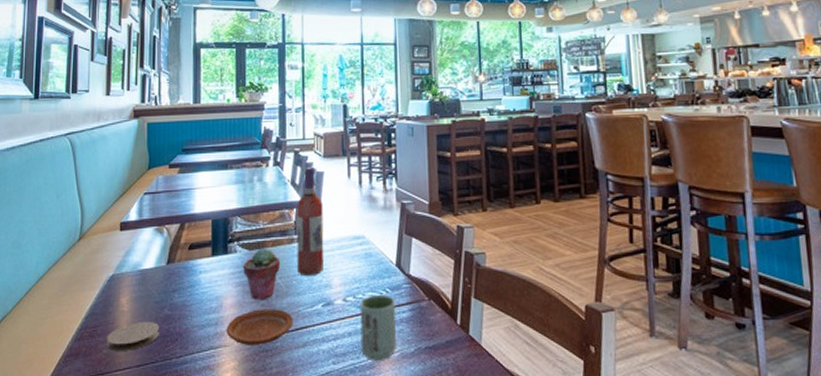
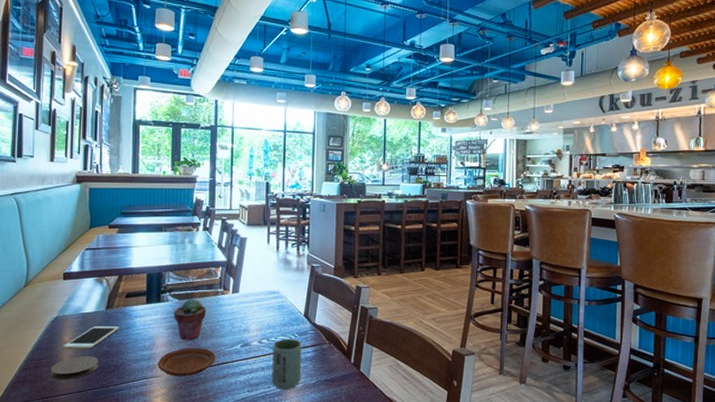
cell phone: none [119,285,182,314] -> present [62,326,119,349]
wine bottle: present [296,168,324,277] -> none [221,234,245,323]

